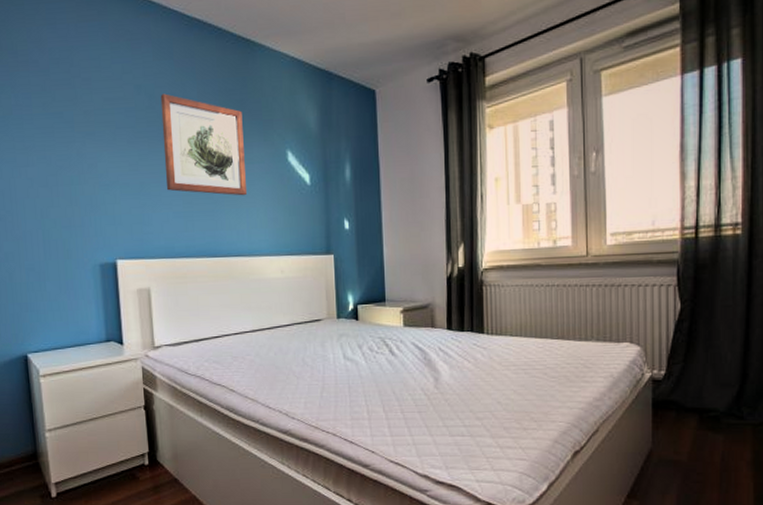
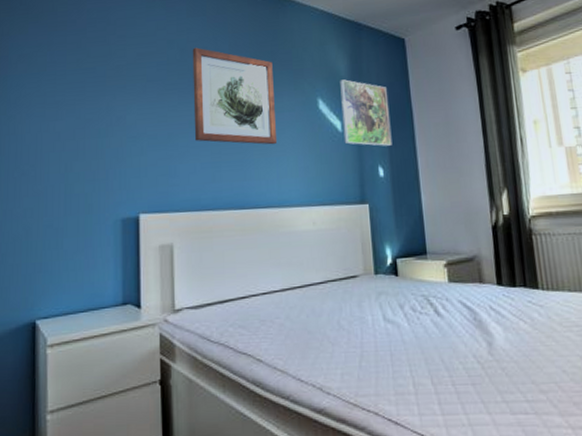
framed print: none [309,131,358,200] -> present [340,79,392,146]

